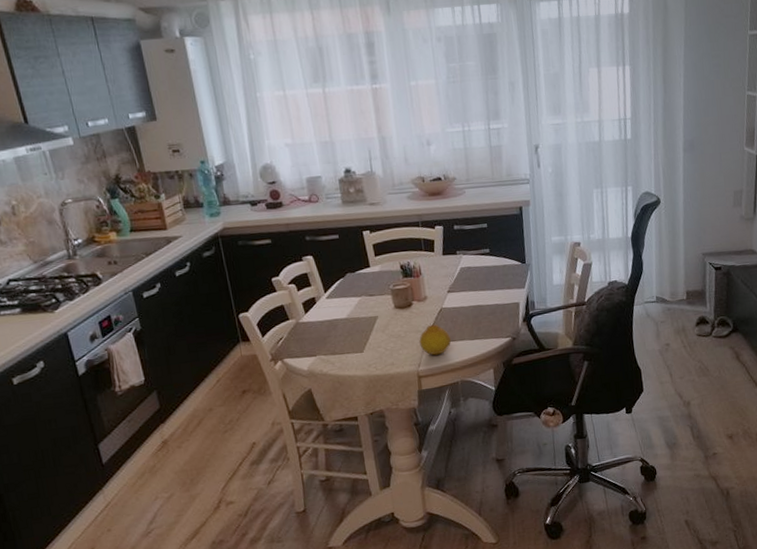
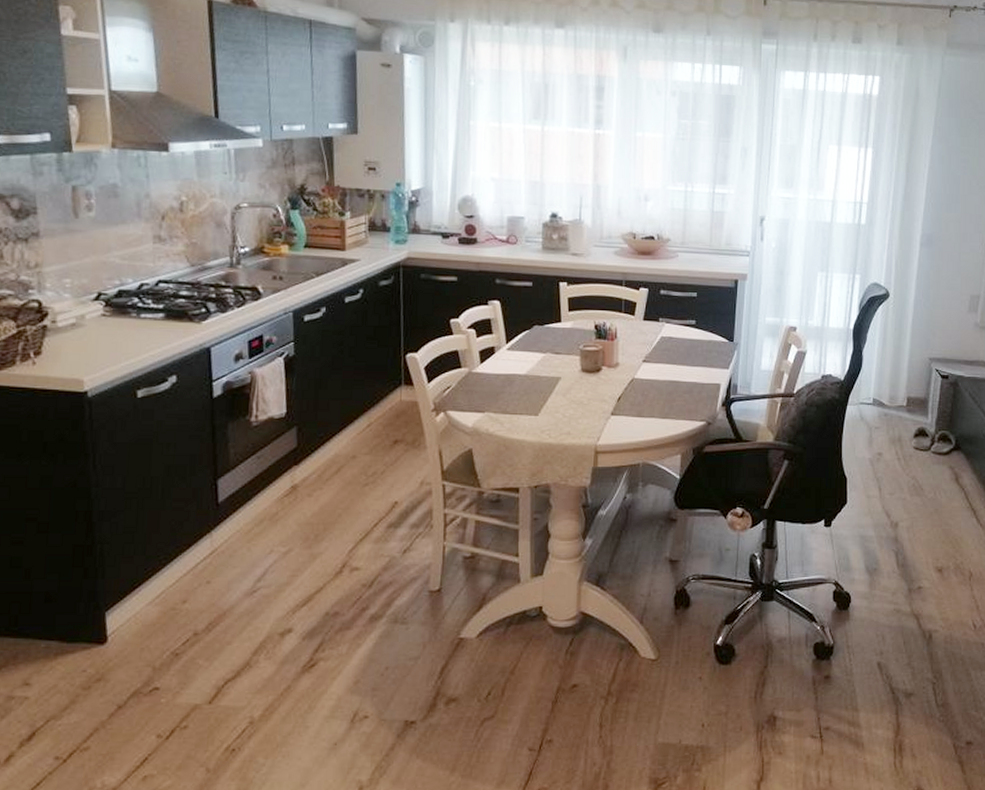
fruit: present [419,324,451,355] -> none [602,395,638,430]

